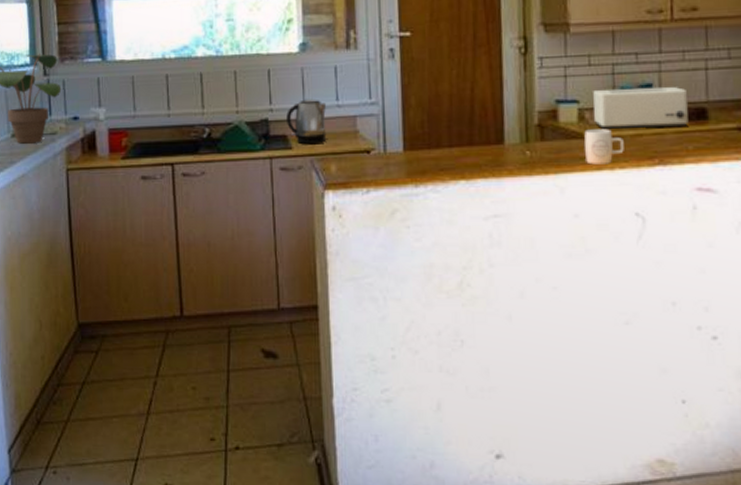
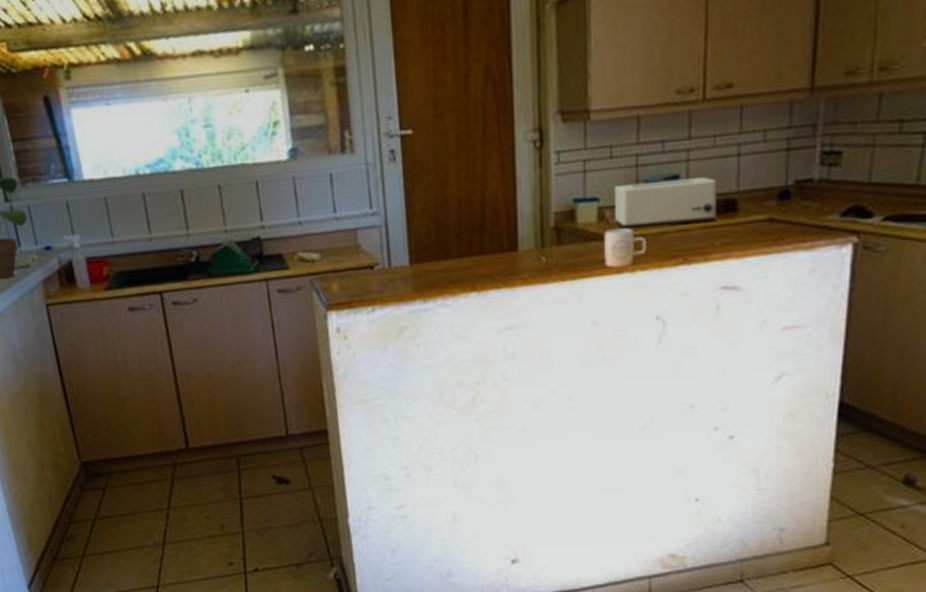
kettle: present [287,99,327,145] -> none [280,212,326,264]

